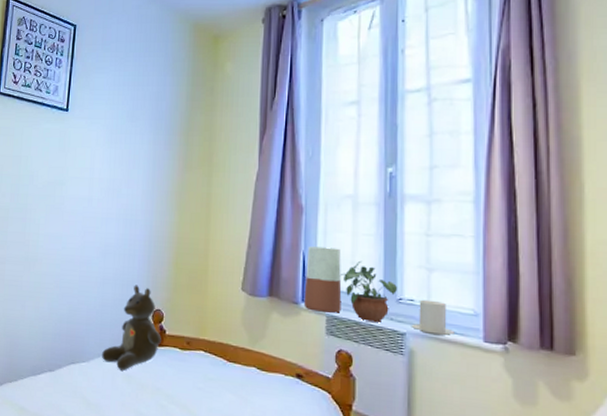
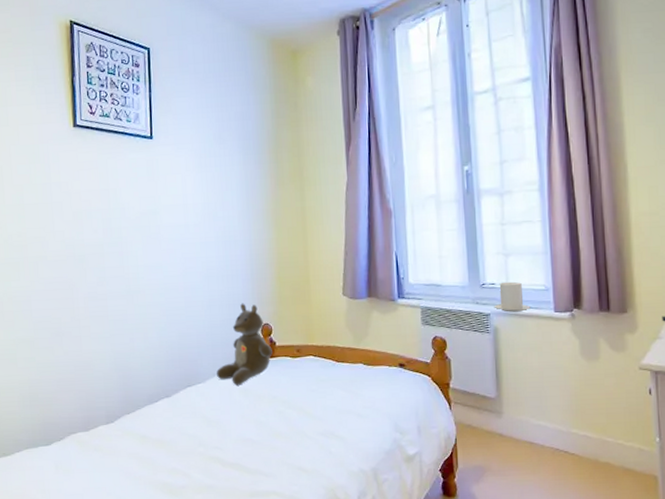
vase: present [303,246,342,314] -> none [399,245,433,306]
potted plant: present [341,260,397,323] -> none [430,254,480,309]

